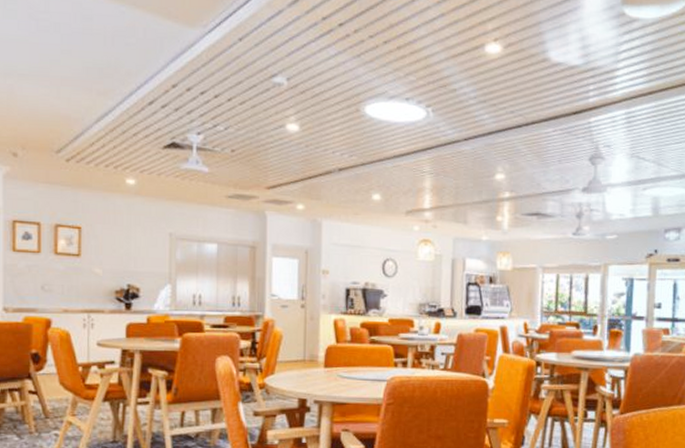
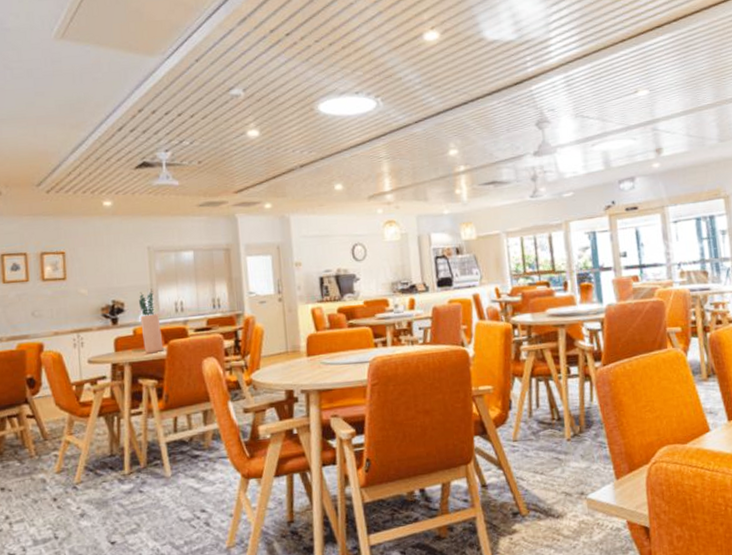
vase: none [155,277,177,344] -> present [139,288,164,354]

